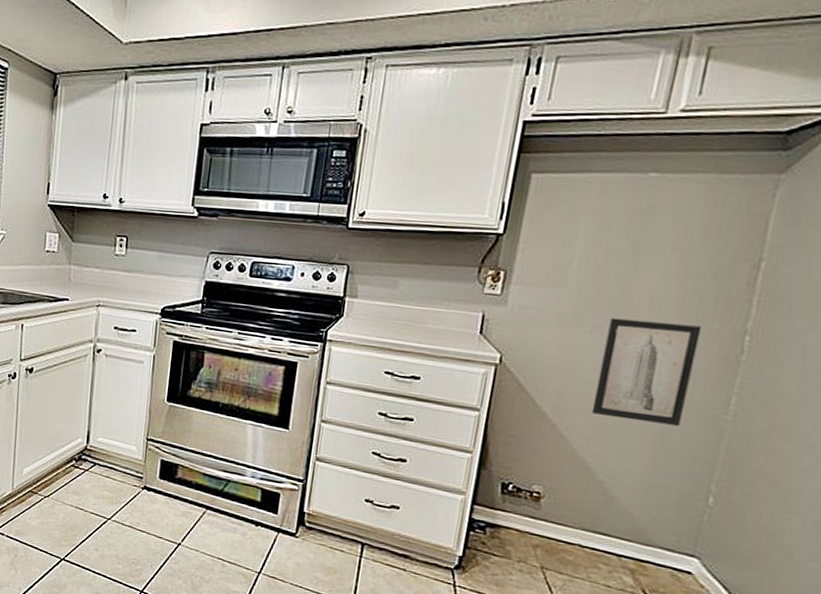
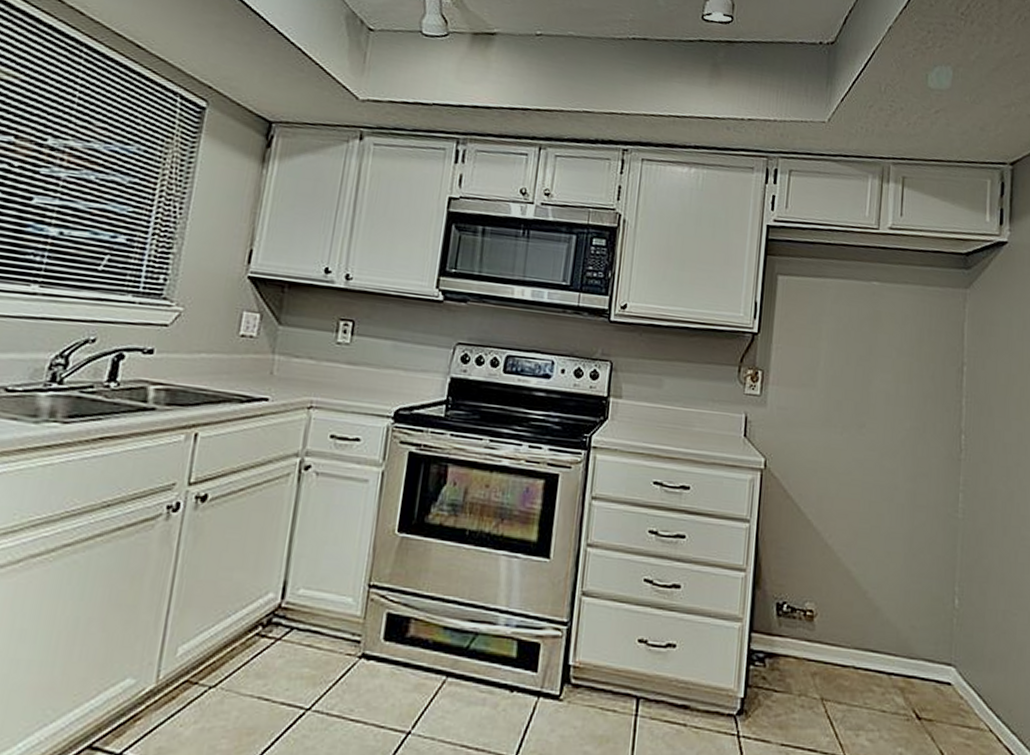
wall art: present [591,317,702,426] -> none [849,418,928,526]

